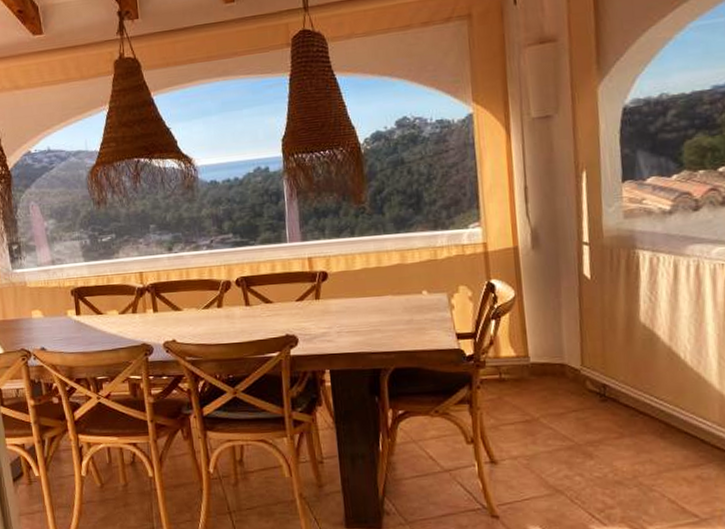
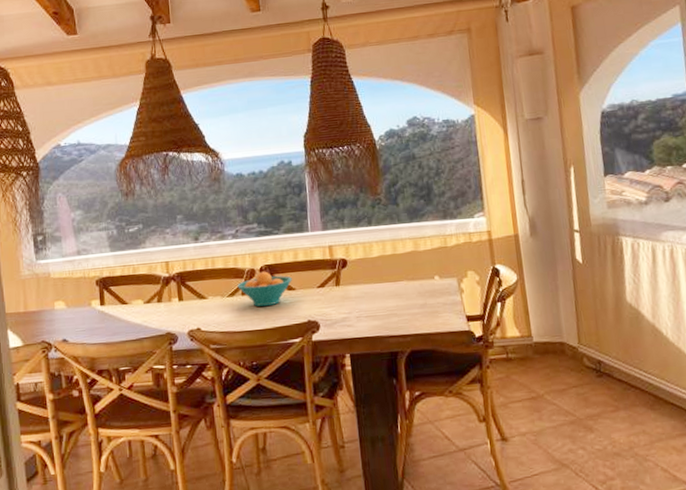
fruit bowl: none [212,283,270,320] -> present [237,271,292,307]

